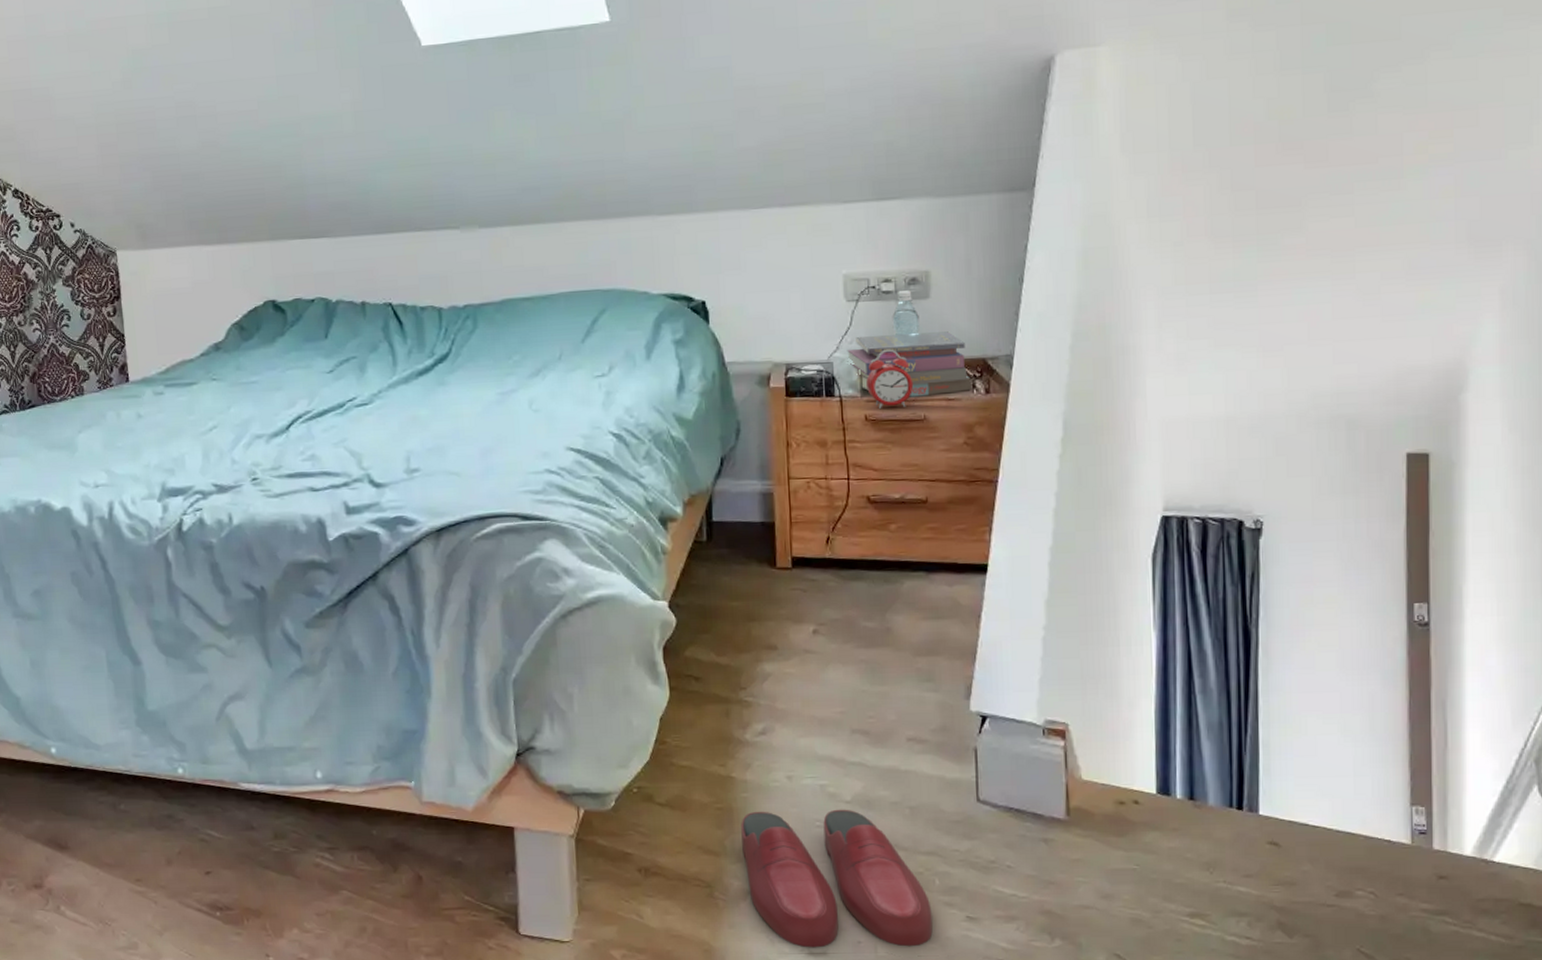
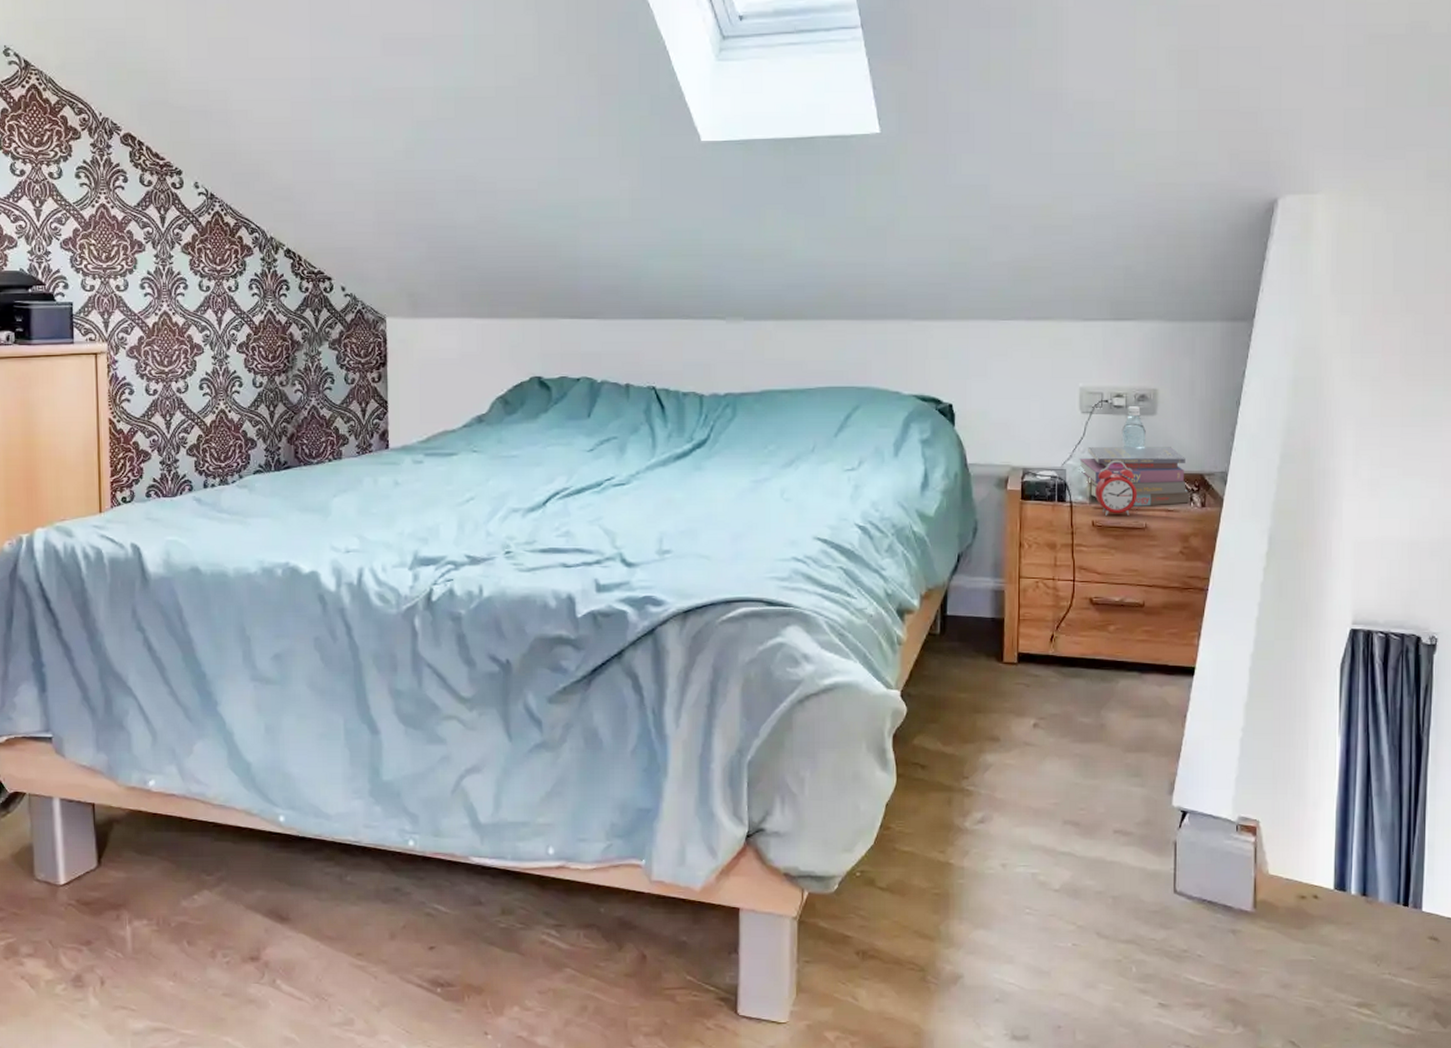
slippers: present [741,809,933,948] -> none [956,897,1127,1032]

